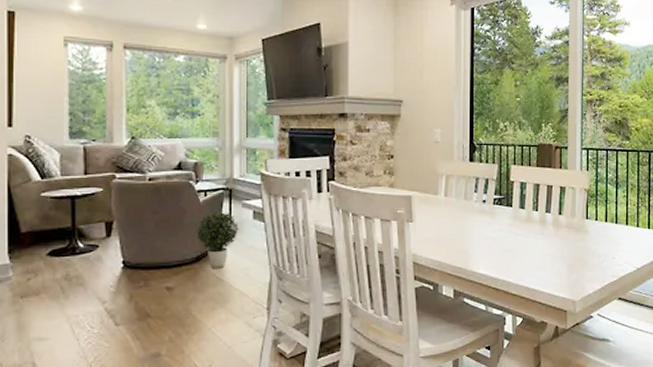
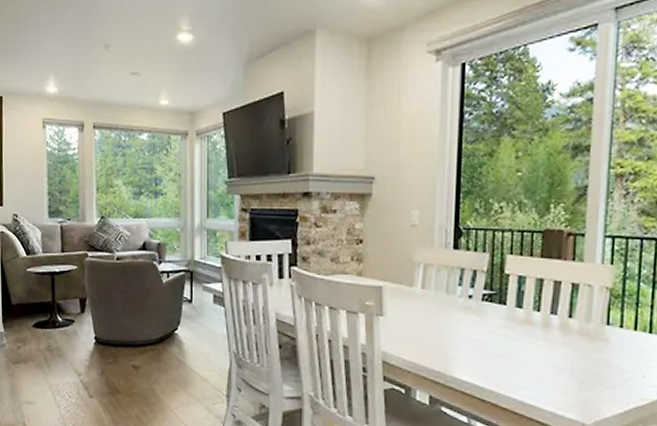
potted plant: present [196,212,239,268] -> none [159,294,199,351]

